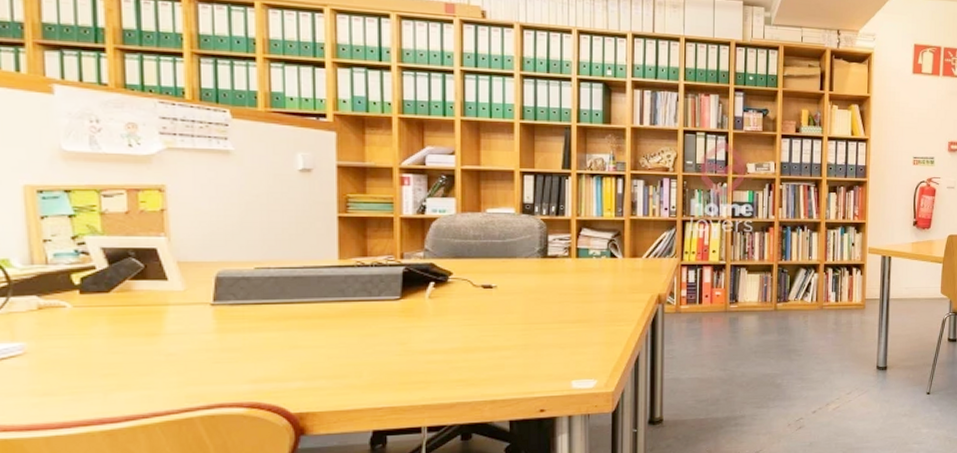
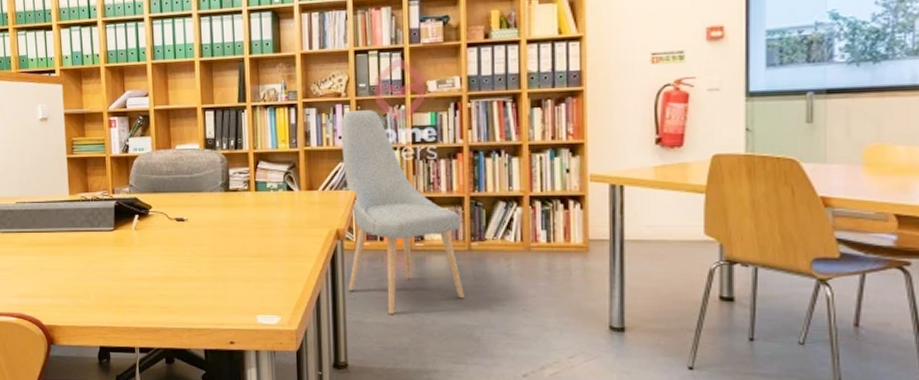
chair: none [667,185,770,371] -> present [341,110,464,315]

